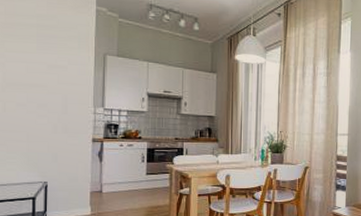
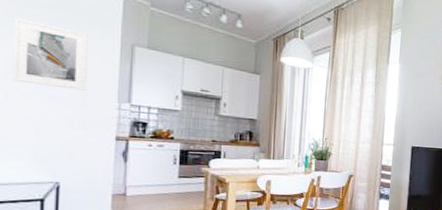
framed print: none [9,37,68,98] -> present [13,17,88,91]

